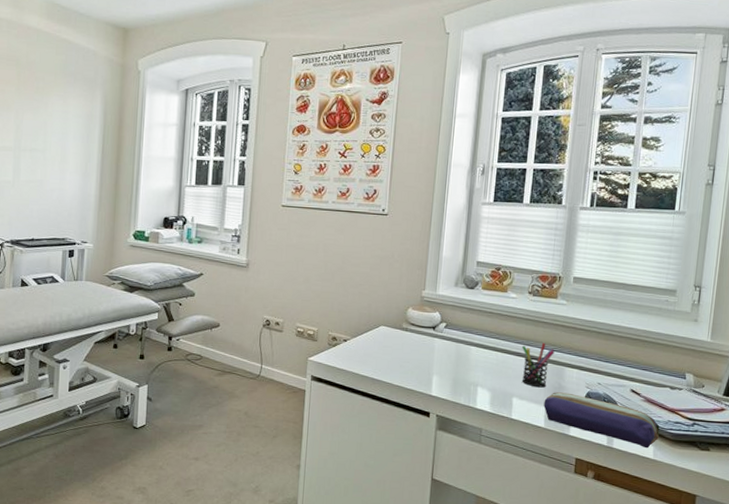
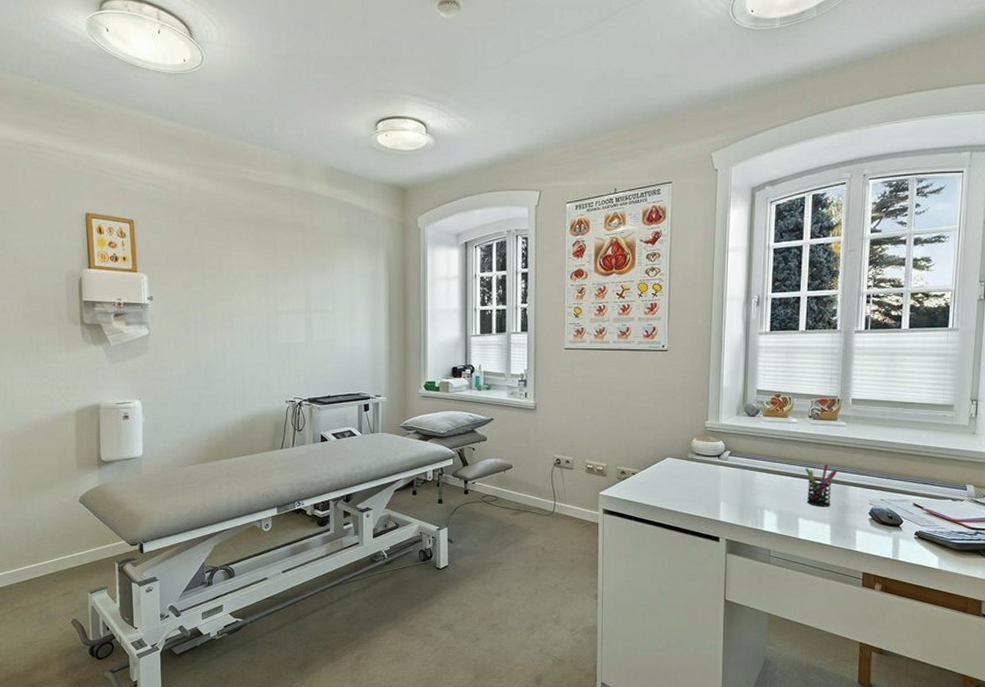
pencil case: present [543,392,660,449] -> none [829,510,943,559]

